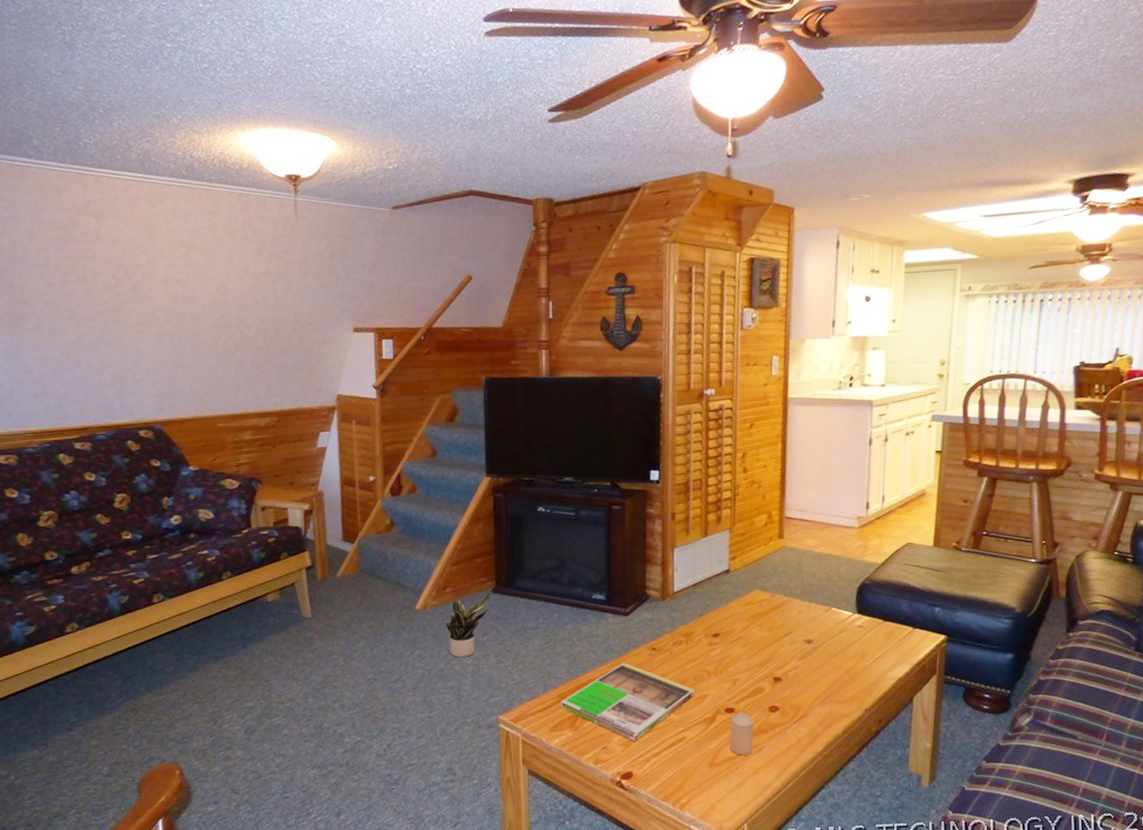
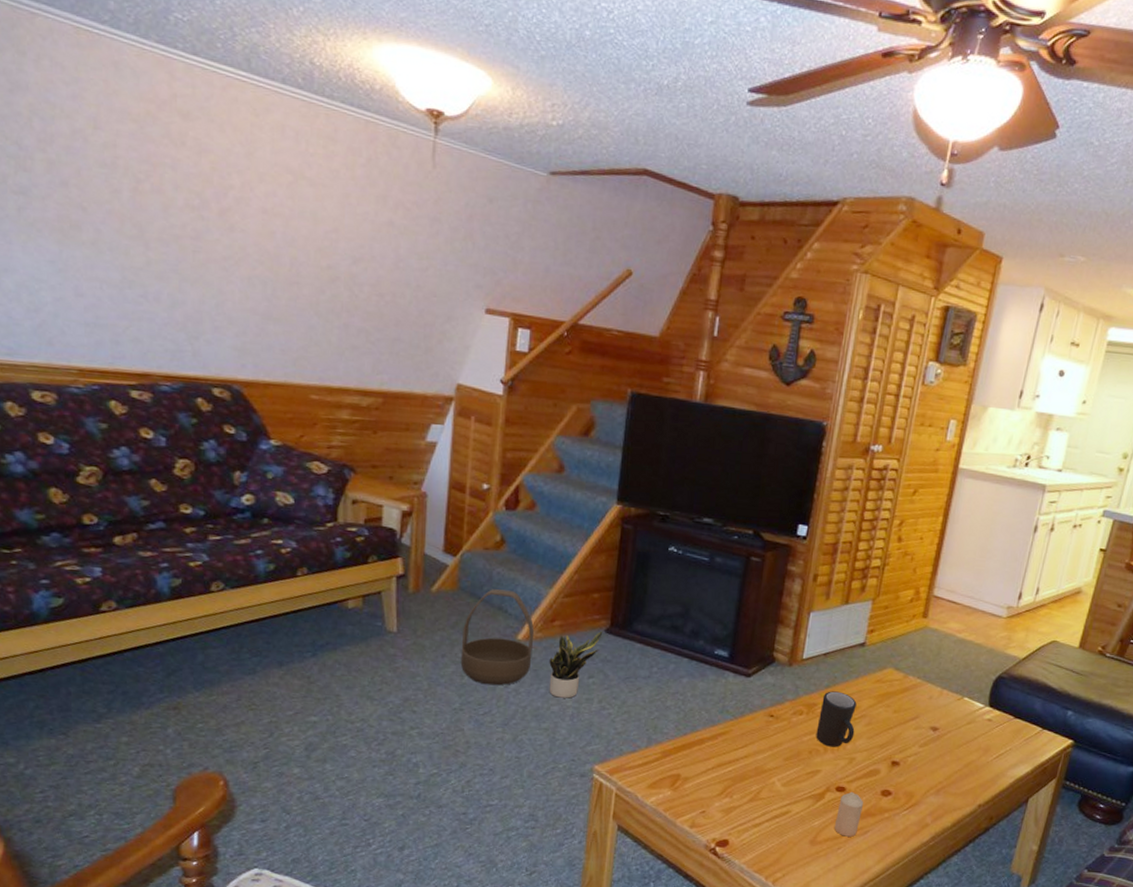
basket: none [367,566,431,654] -> present [460,589,535,686]
magazine: present [560,662,696,741] -> none [662,725,809,809]
mug: none [697,618,734,672] -> present [816,691,857,747]

